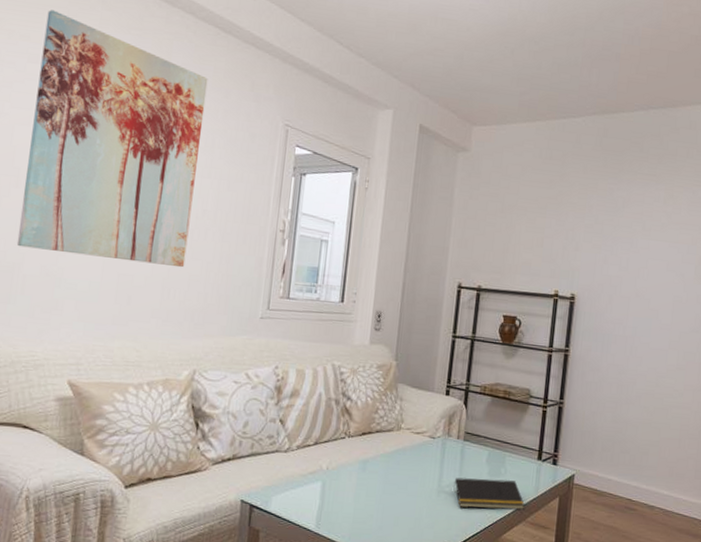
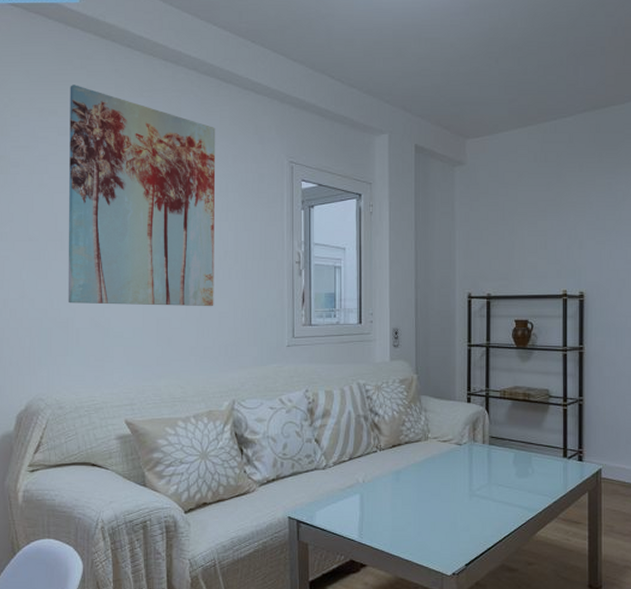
notepad: present [453,477,525,510] -> none [484,479,555,509]

